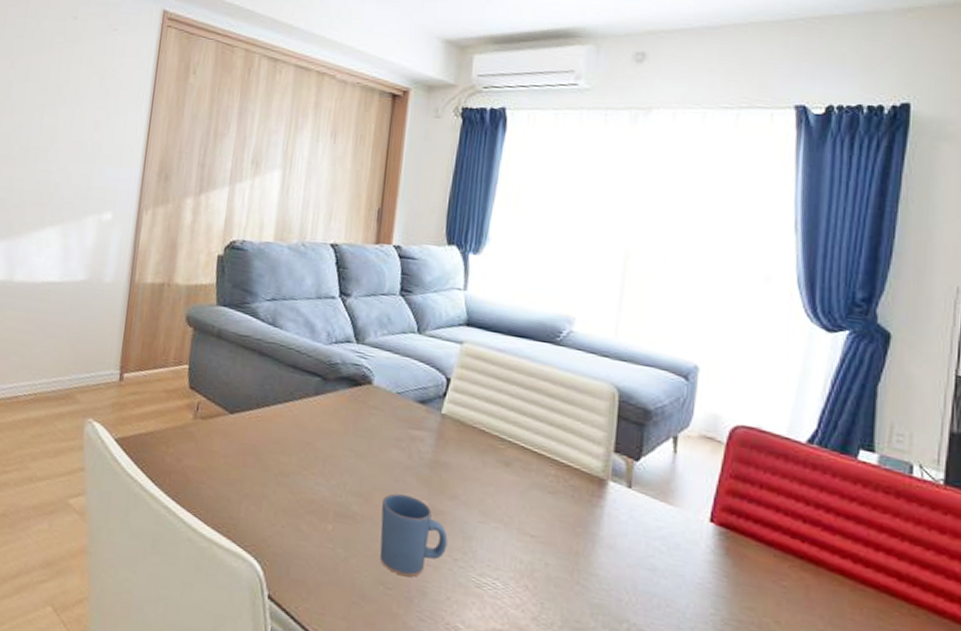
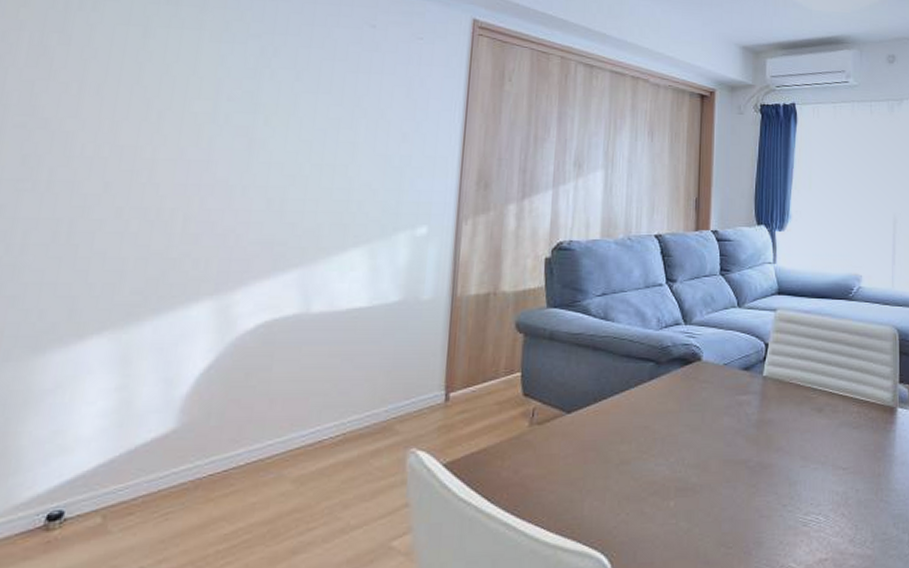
mug: present [379,493,448,577] -> none [718,457,777,532]

